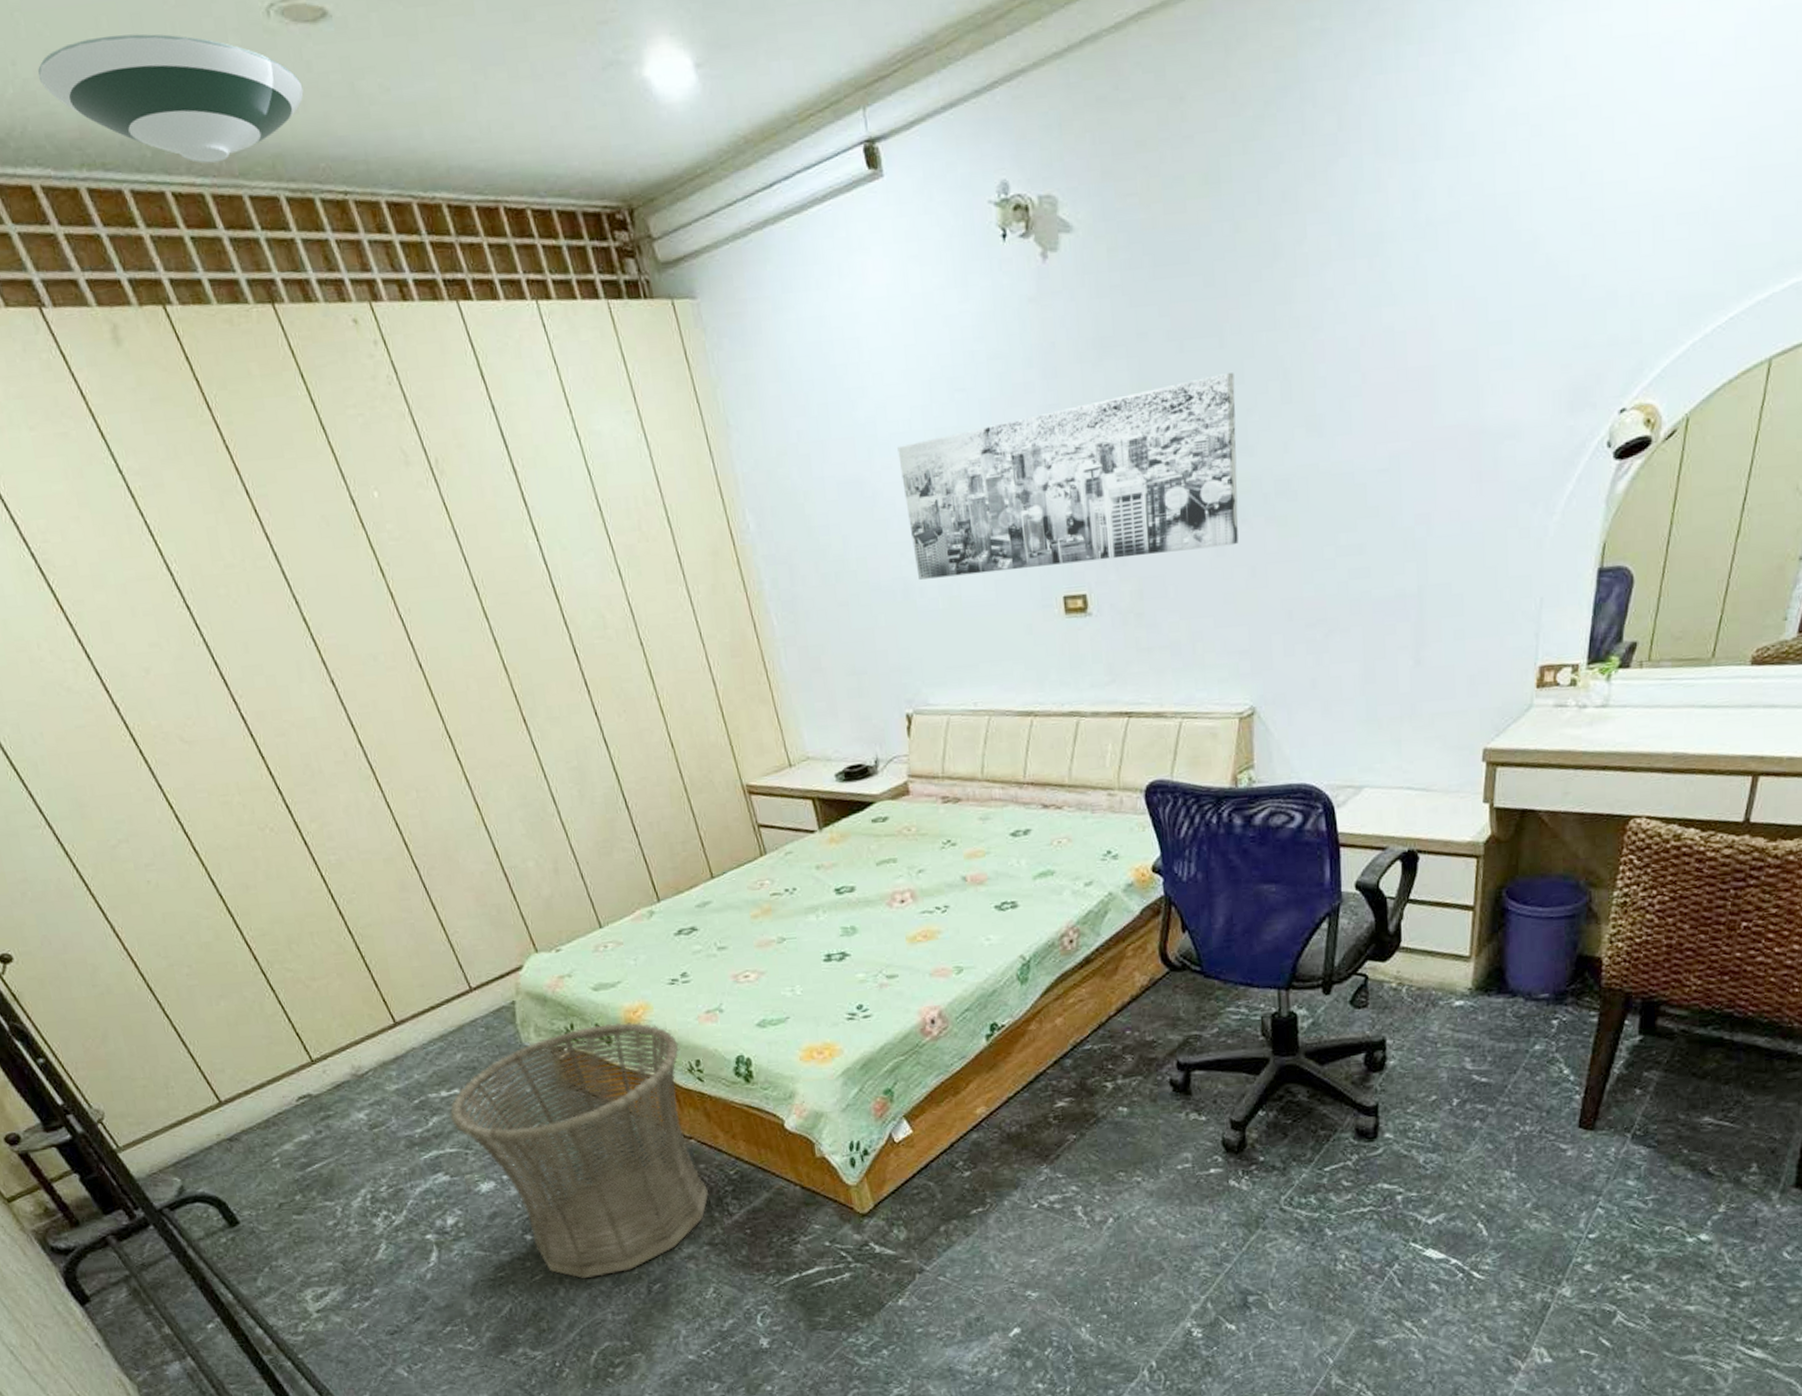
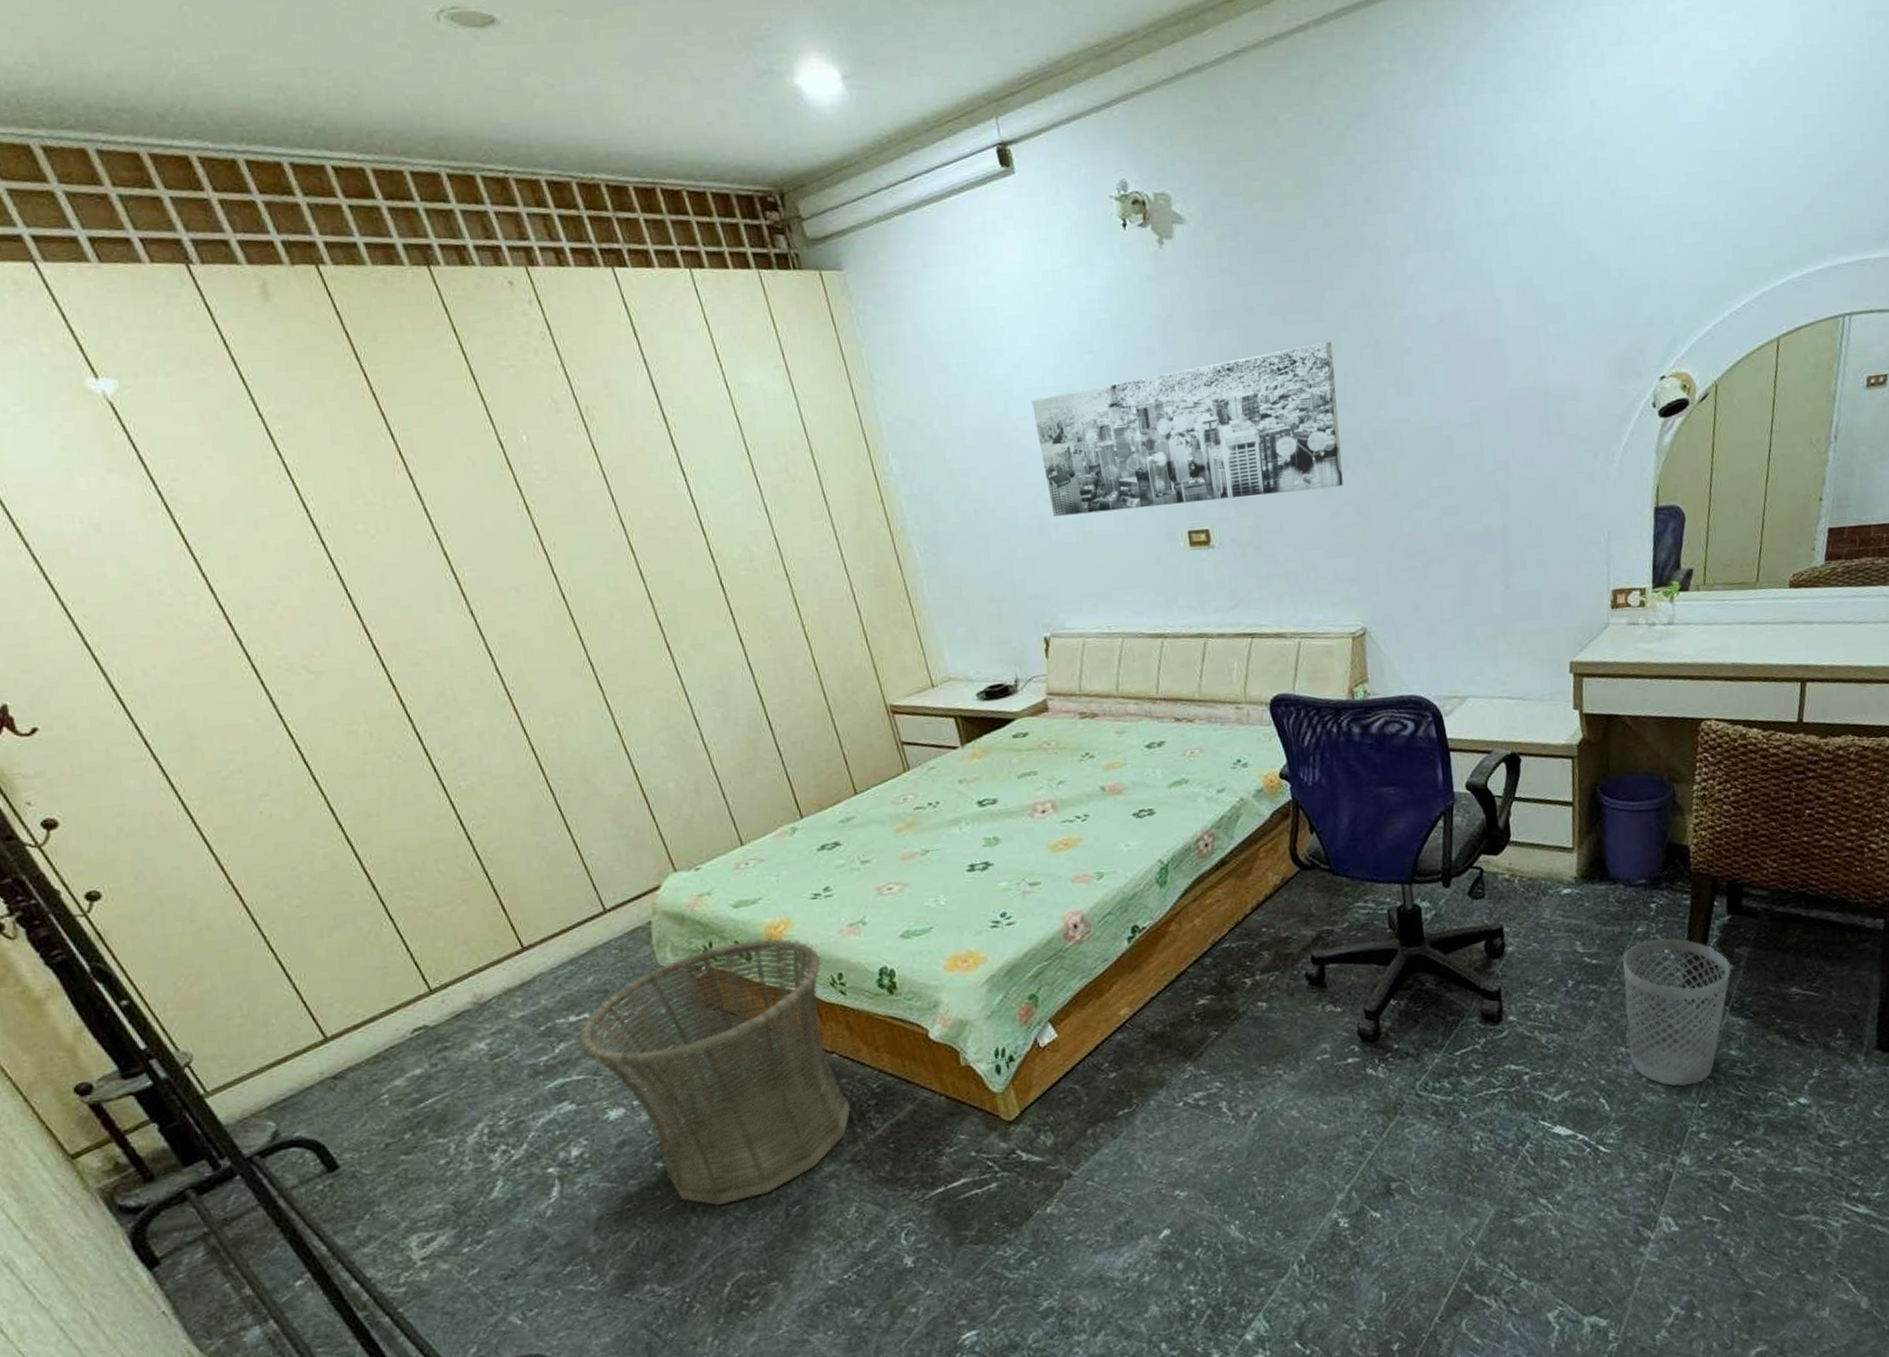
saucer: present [37,33,304,163] -> none [202,29,469,142]
wastebasket: none [1513,1057,1637,1216] -> present [1623,938,1732,1087]

